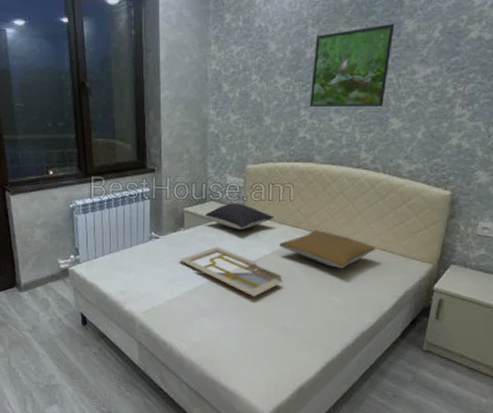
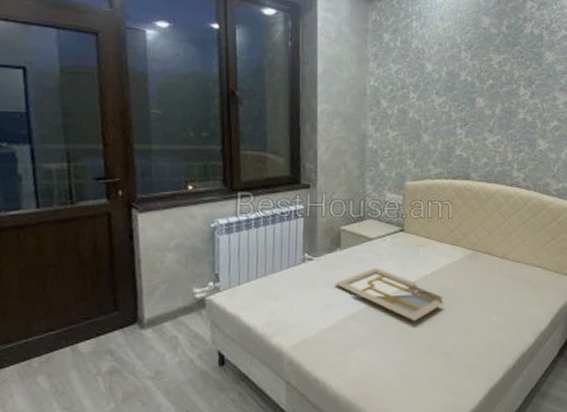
pillow: present [205,203,275,230] -> none [363,221,434,249]
pillow: present [279,230,376,268] -> none [439,248,531,287]
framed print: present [309,24,395,106] -> none [464,54,537,128]

